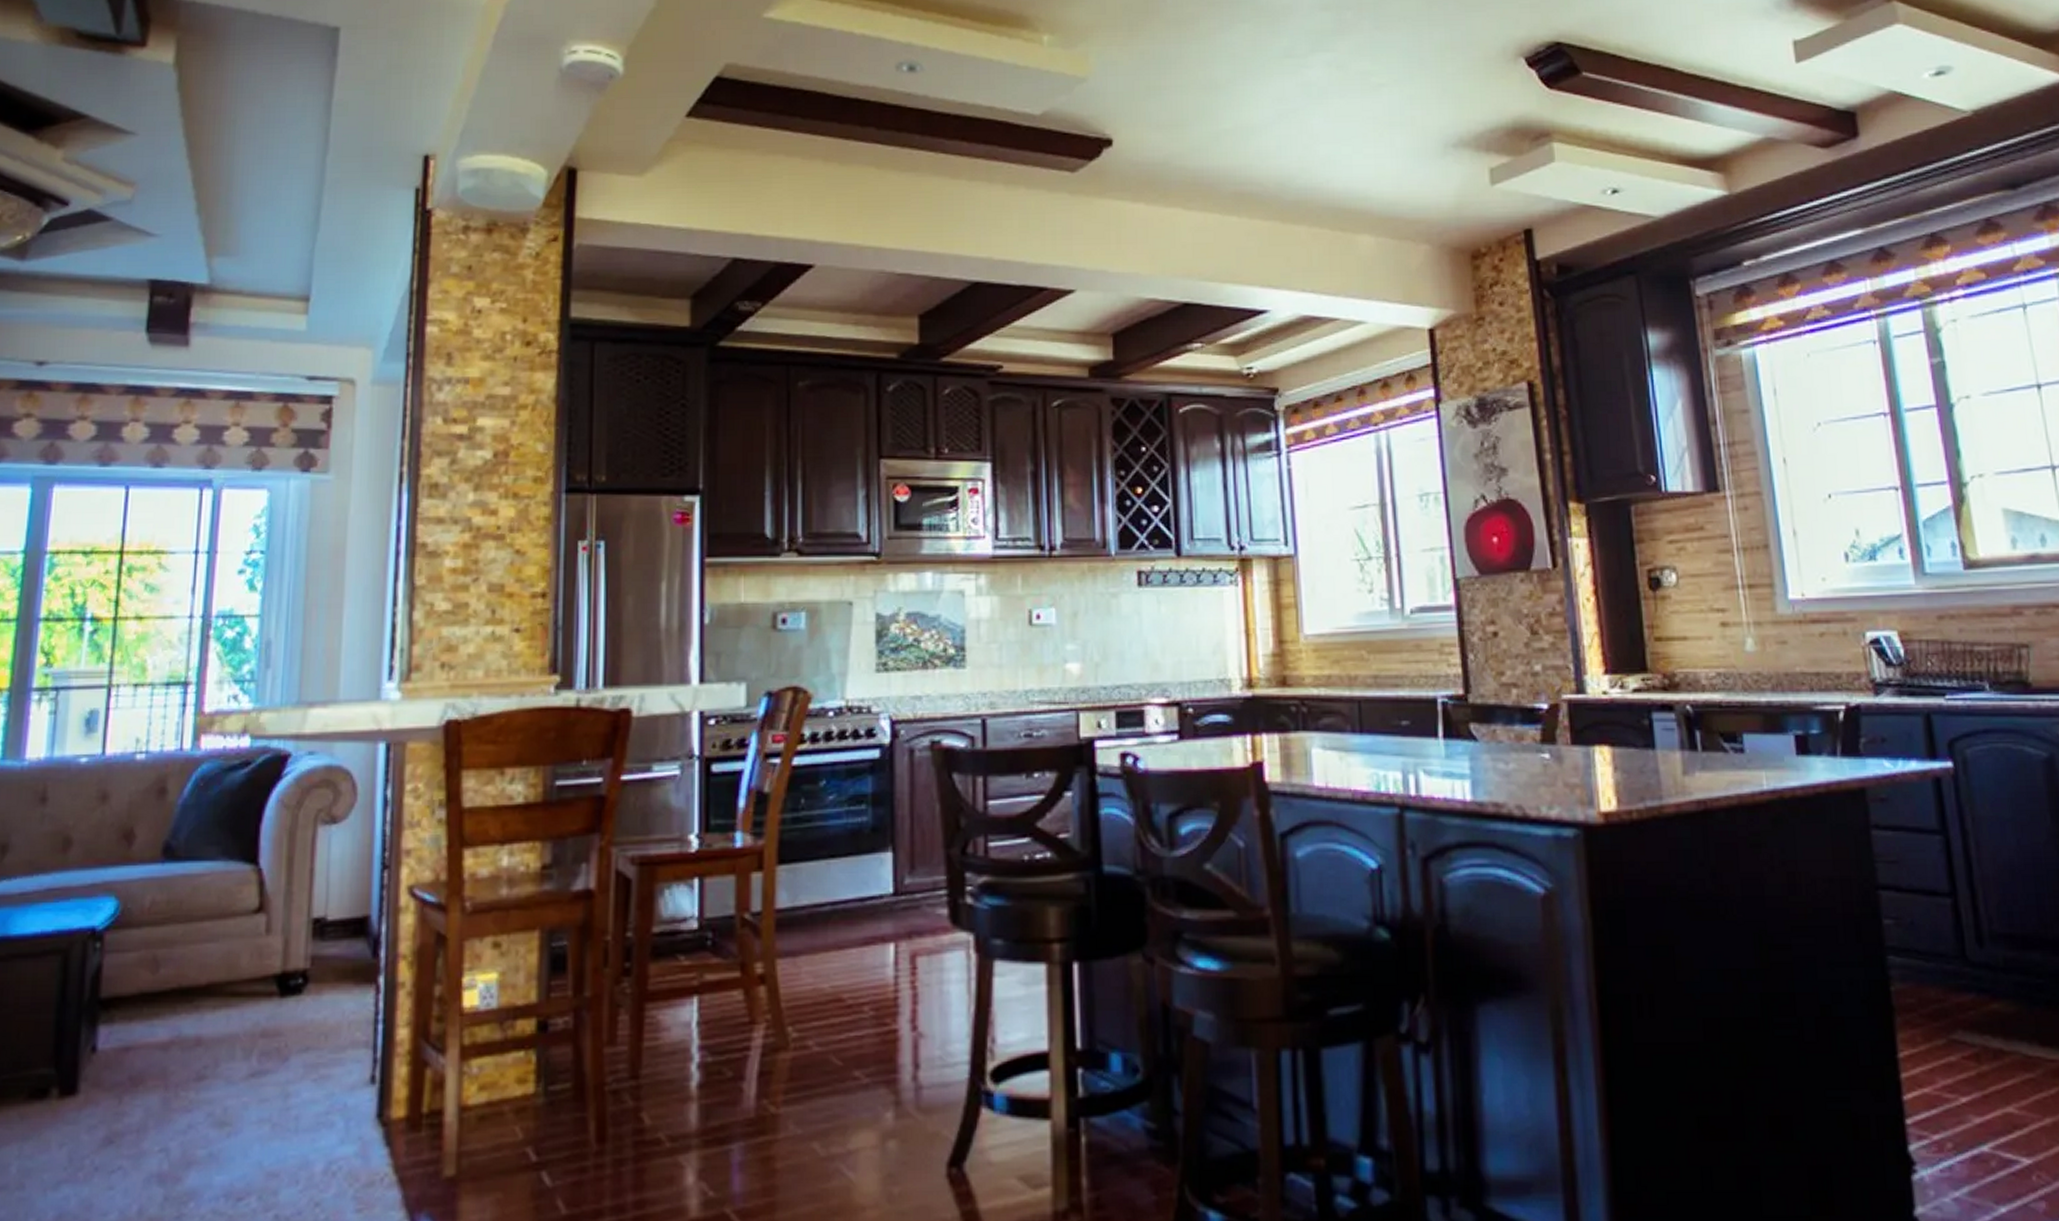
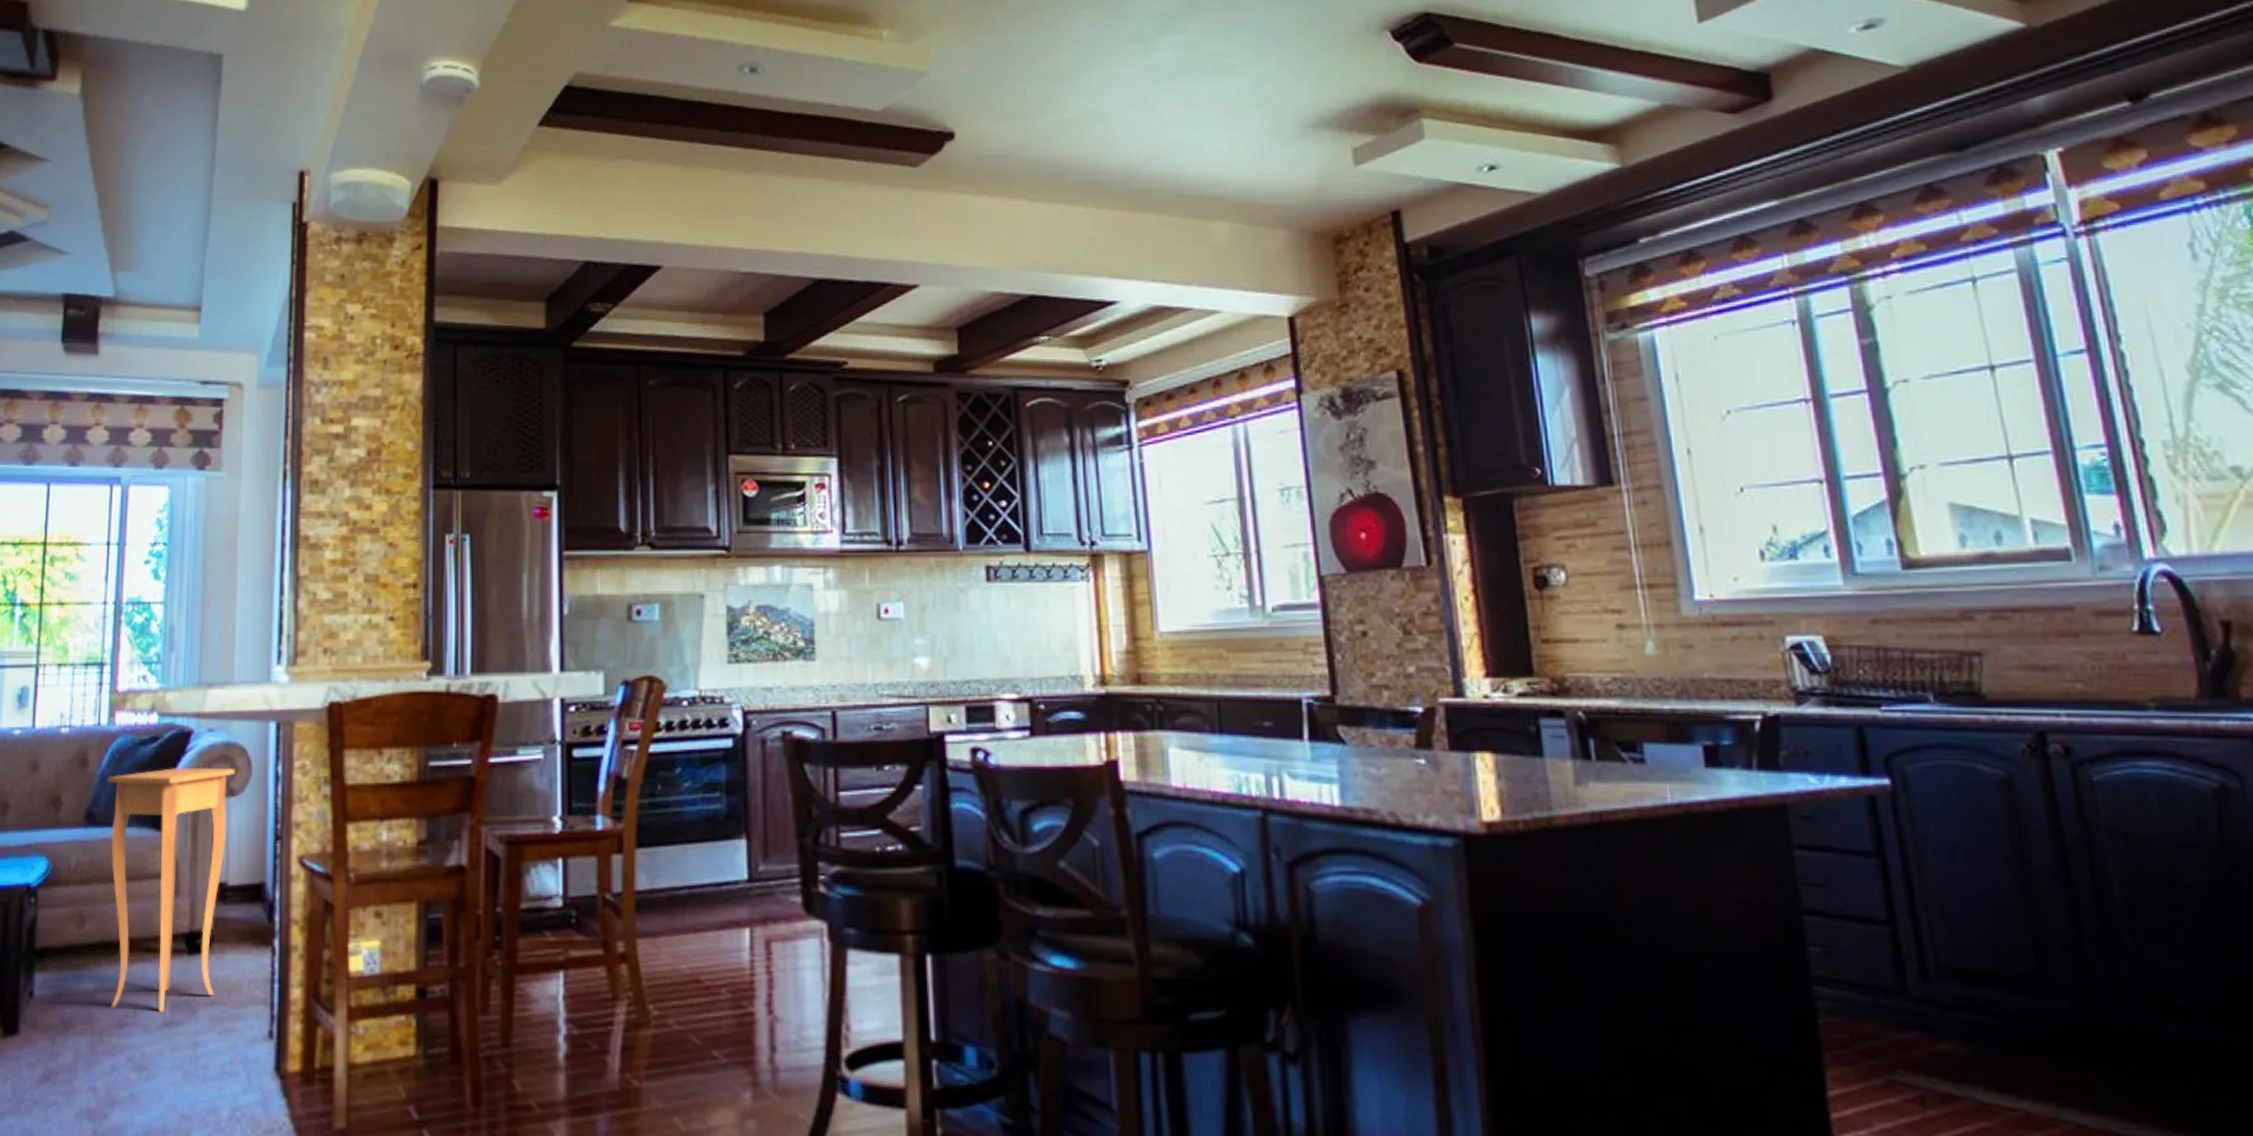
side table: none [188,793,338,1061] -> present [107,767,235,1012]

